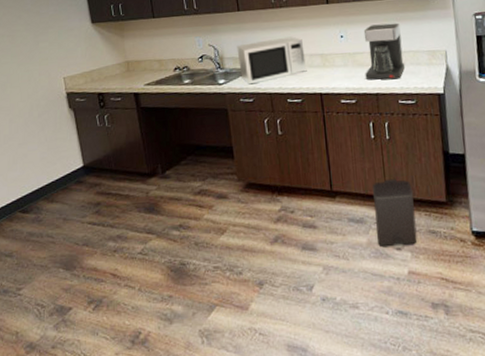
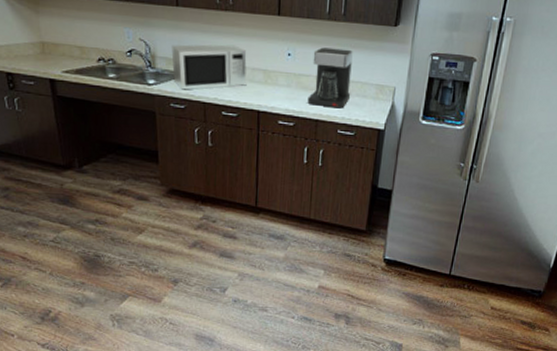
pedal bin: present [373,178,417,248] -> none [294,203,337,265]

